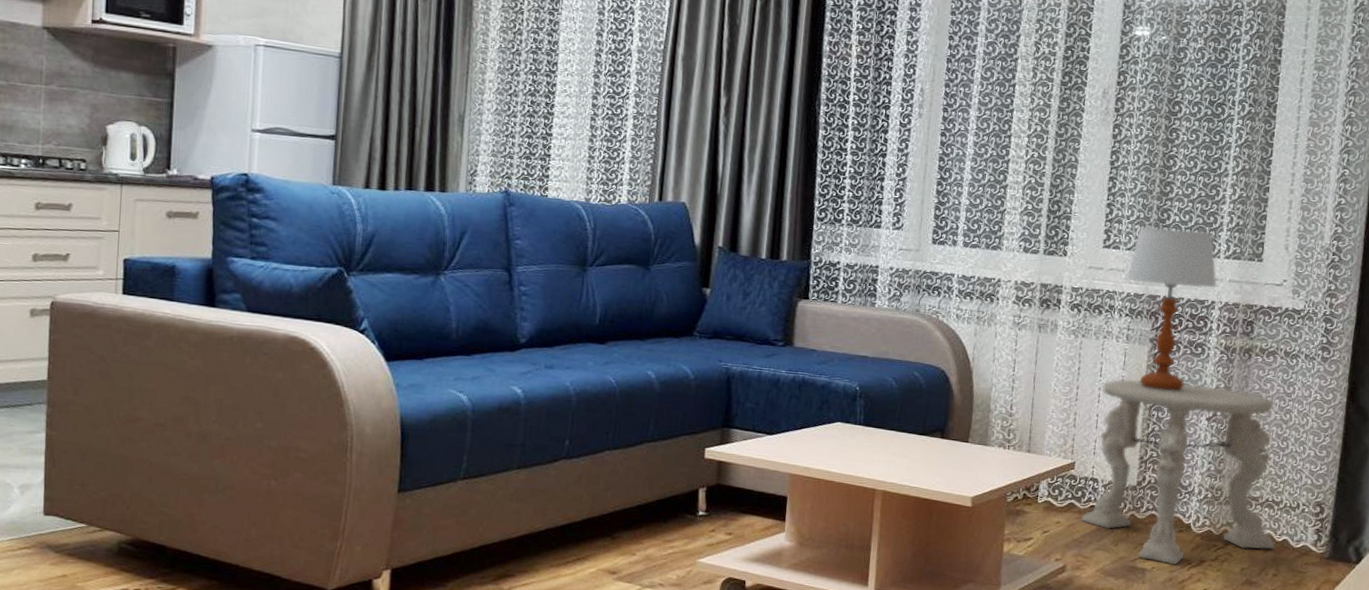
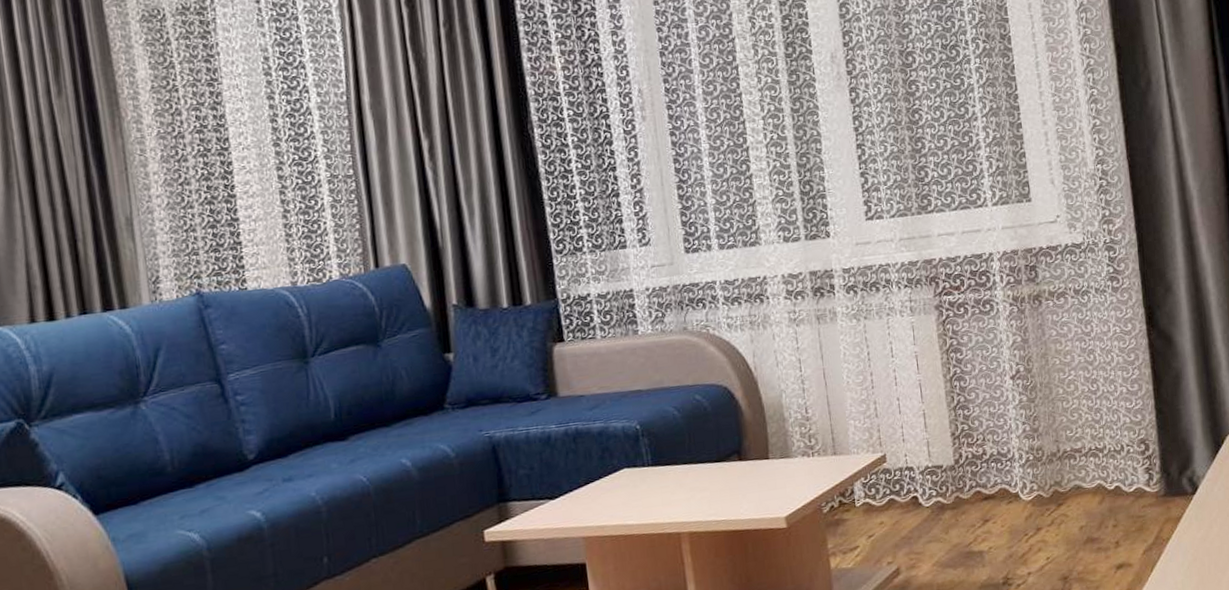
side table: present [1080,379,1276,565] -> none [896,340,1109,543]
table lamp: present [1126,226,1218,391] -> none [896,182,991,359]

